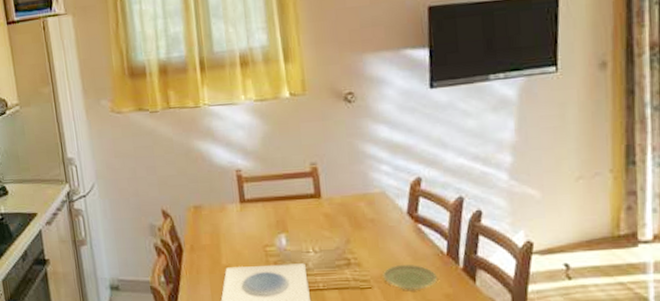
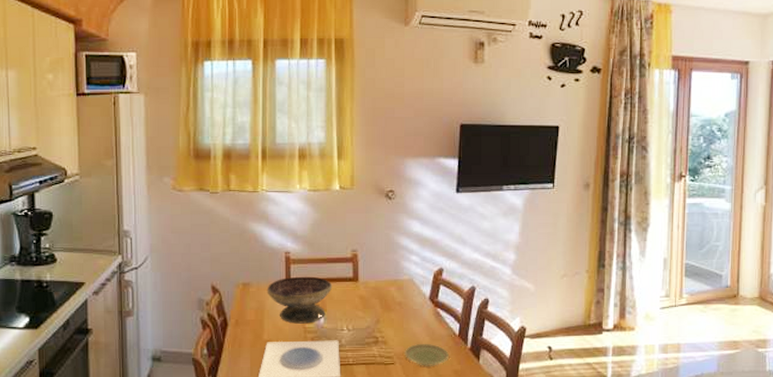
decorative bowl: none [220,194,293,247] -> present [266,276,333,324]

